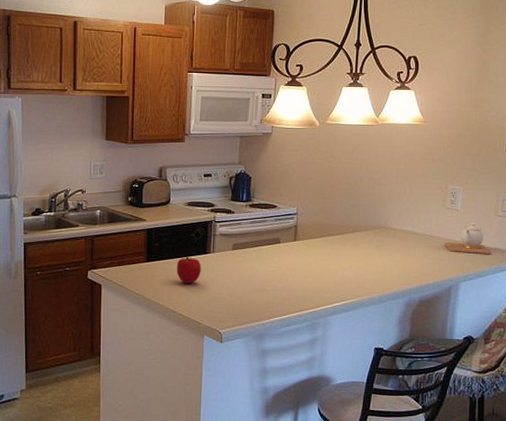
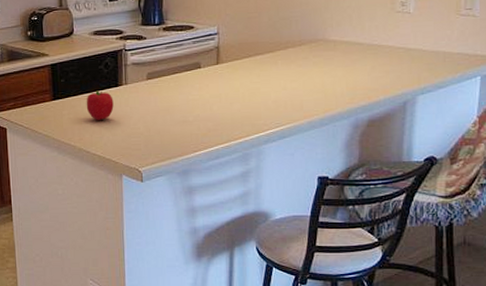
teapot: present [445,222,492,255] -> none [396,25,454,62]

